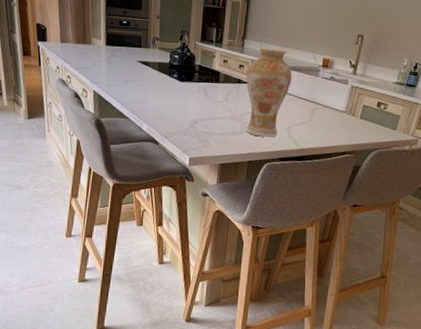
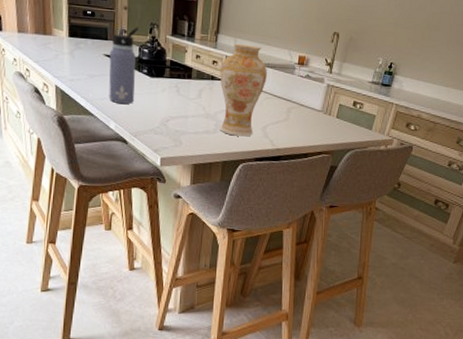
water bottle: none [142,34,171,107] -> present [109,27,140,104]

